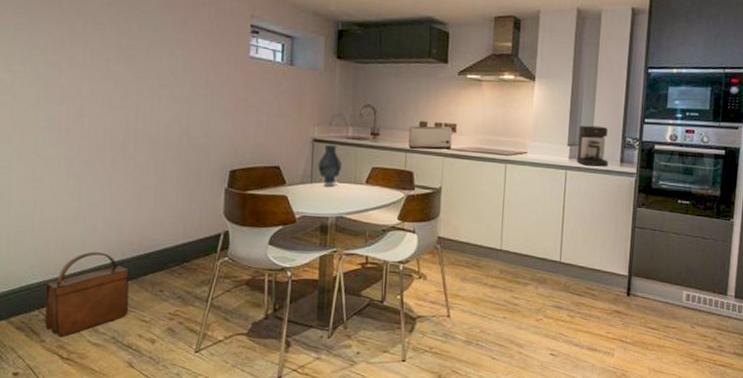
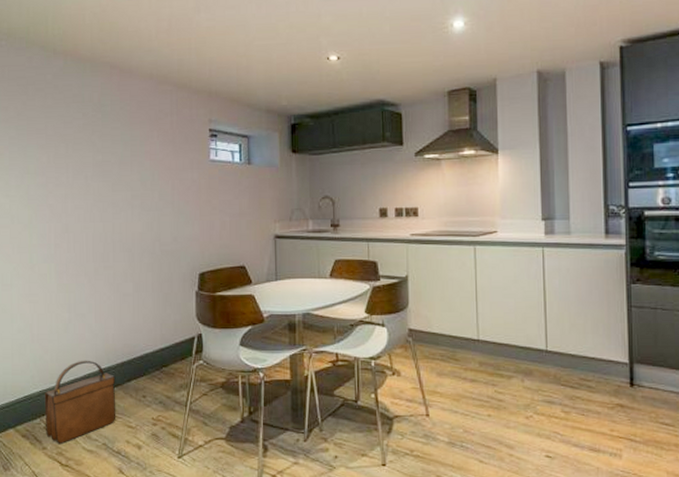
vase: present [318,144,343,188] -> none [281,240,306,284]
toaster: present [408,125,453,150] -> none [368,211,415,238]
coffee maker: present [576,125,609,167] -> none [552,195,591,241]

